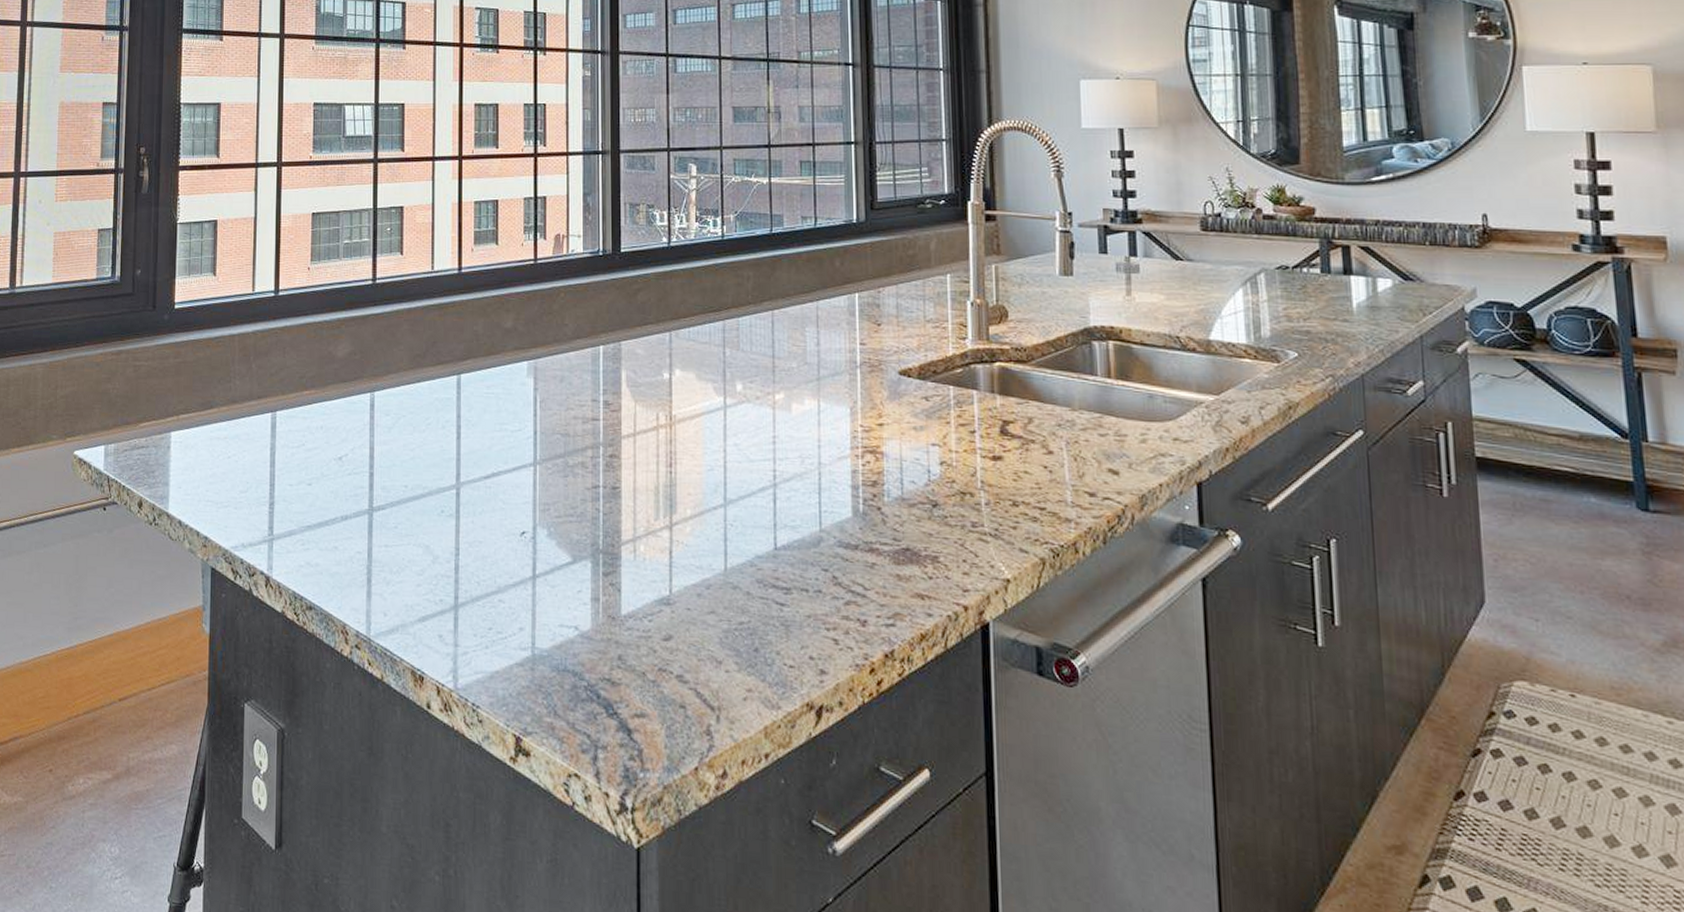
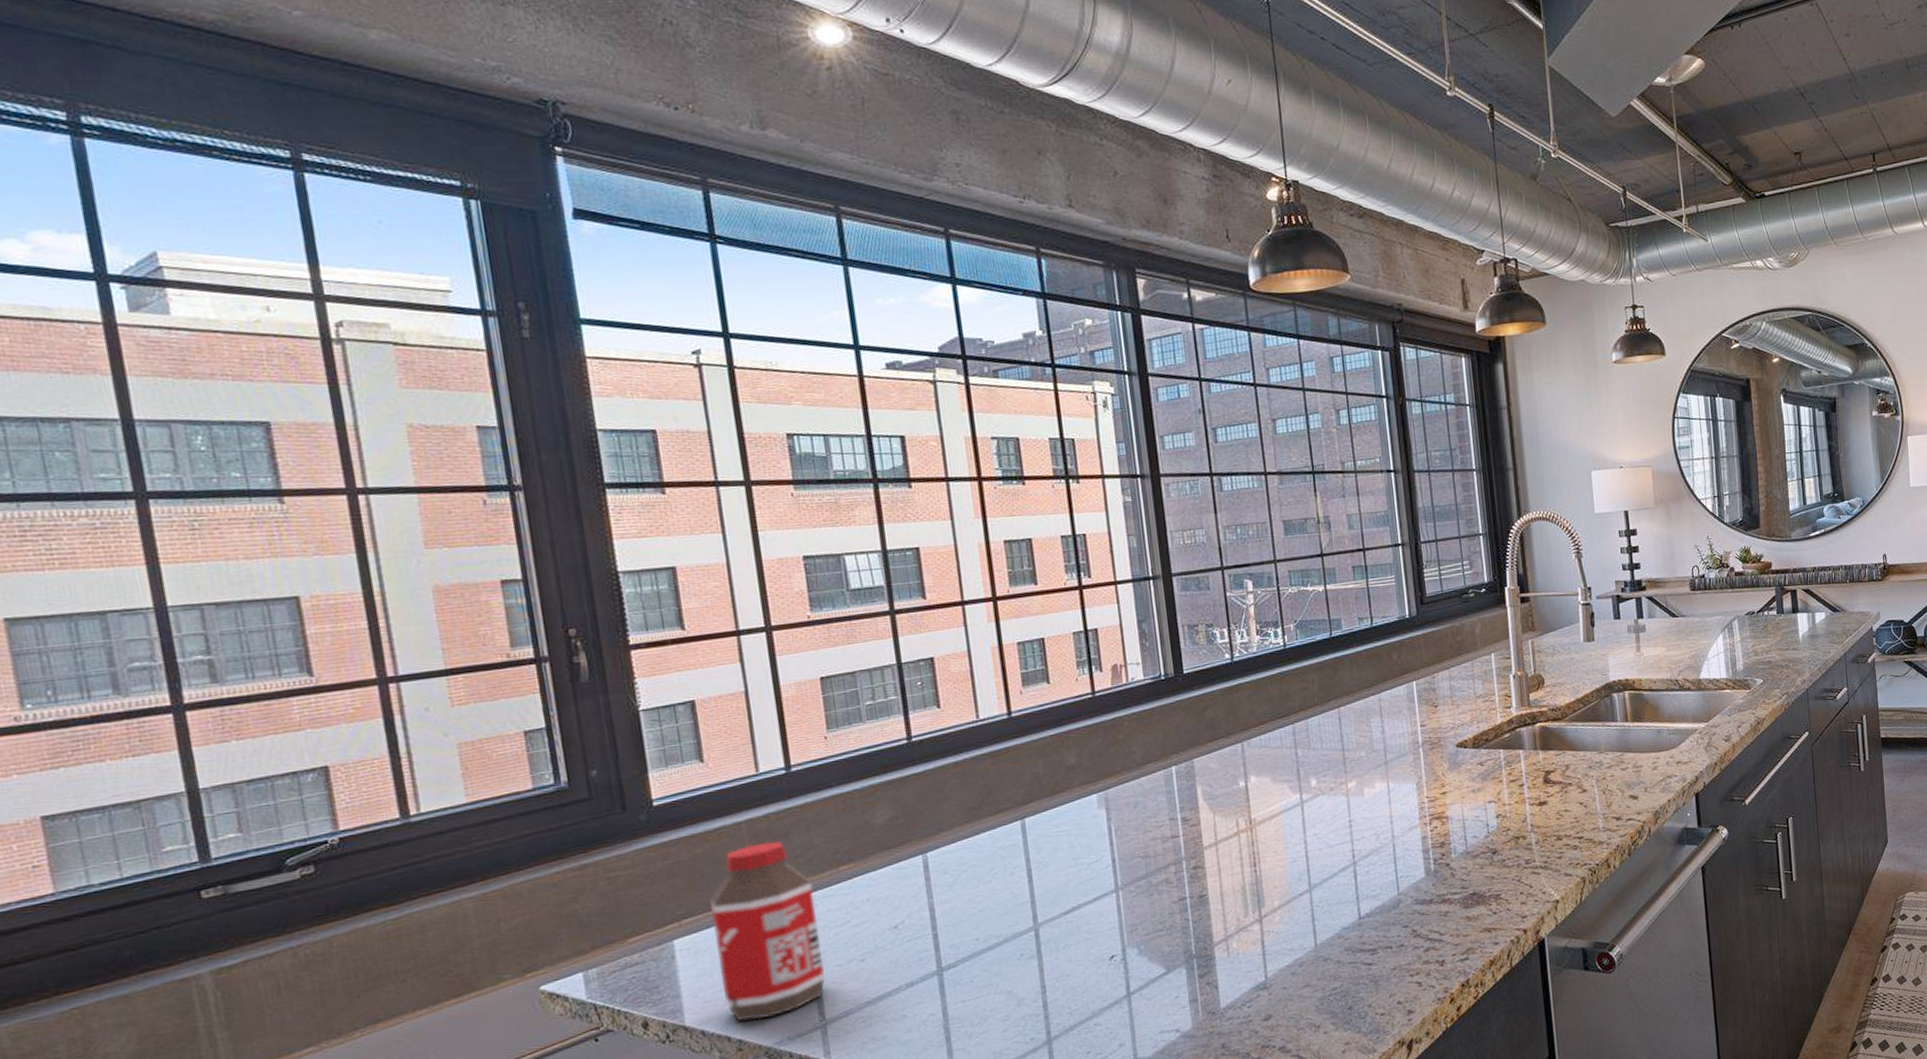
bottle: none [201,356,280,522] -> present [710,841,825,1022]

